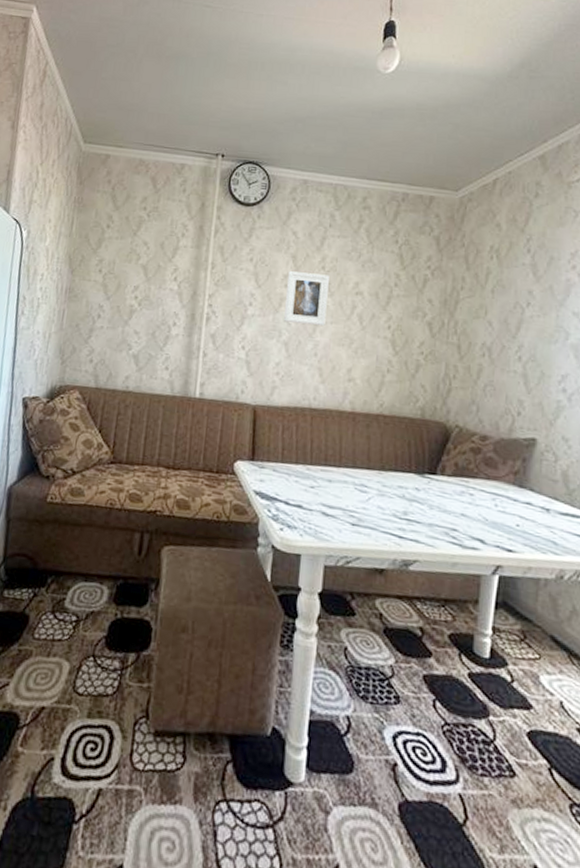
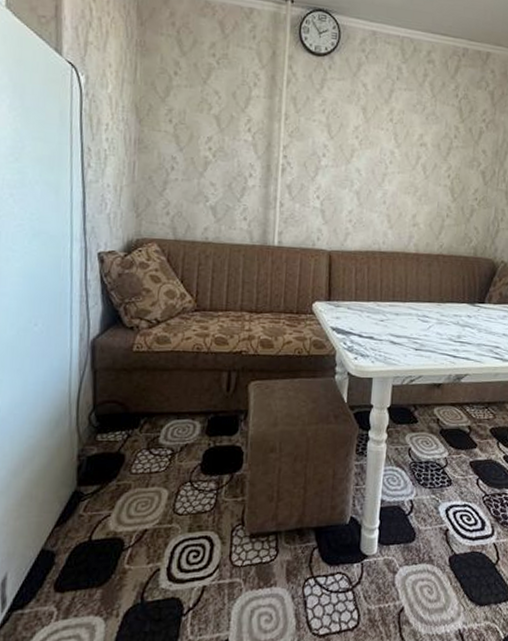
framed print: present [284,271,329,326] -> none [356,123,397,175]

